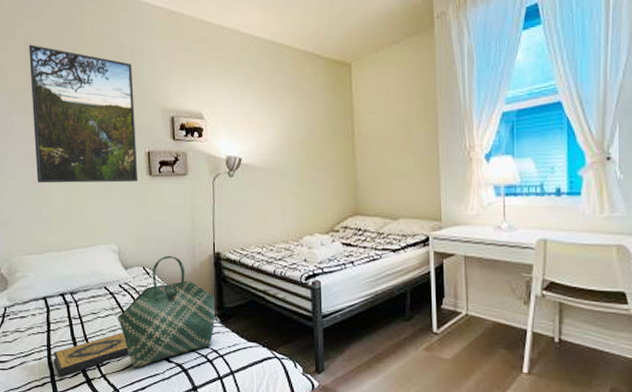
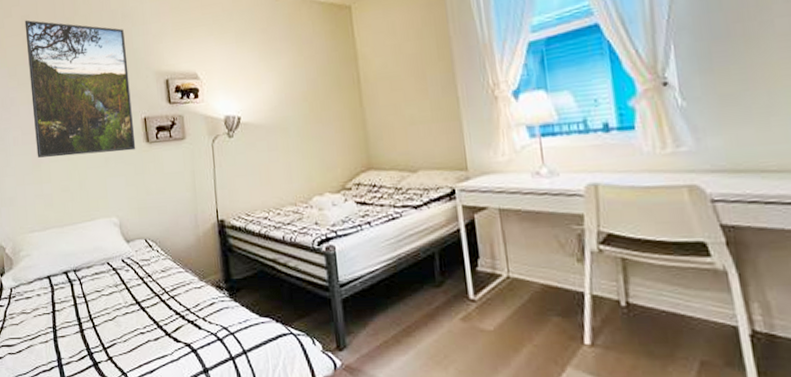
hardback book: present [53,333,130,377] -> none [59,311,136,361]
tote bag: present [118,256,216,369] -> none [122,226,224,350]

